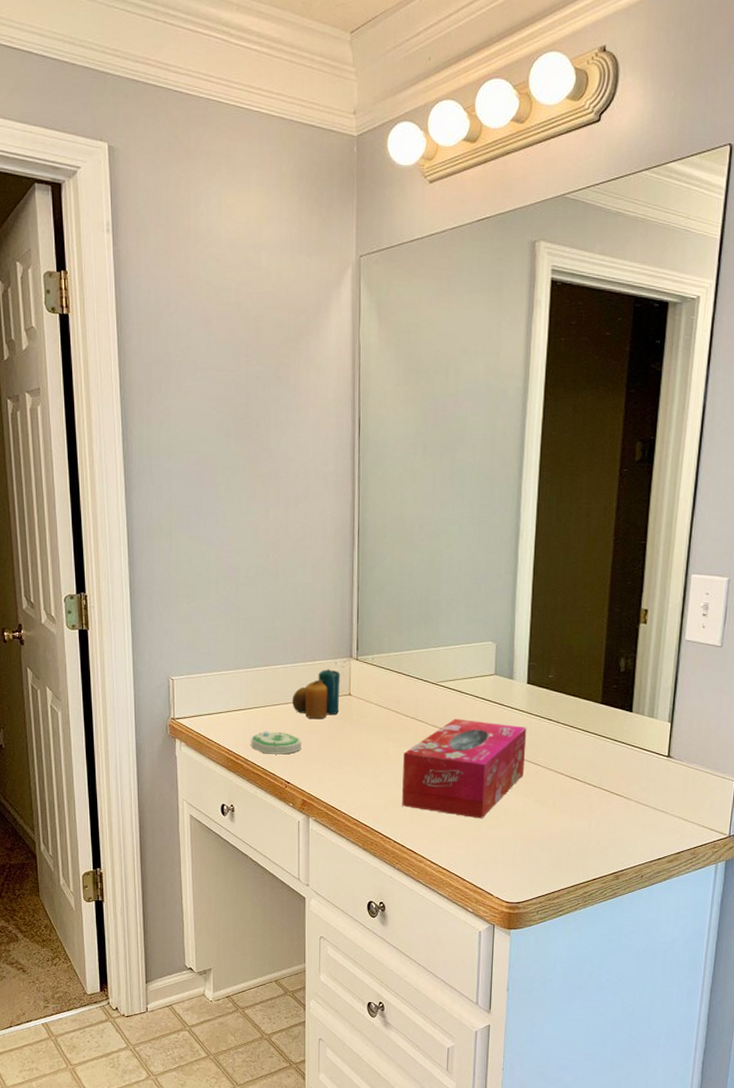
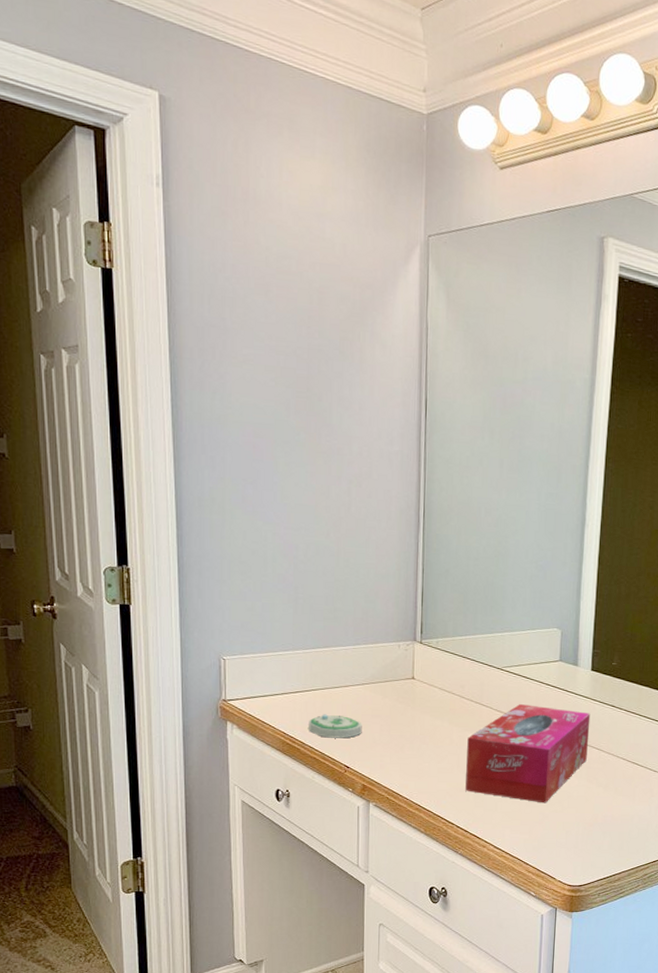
candle: present [291,669,341,720] -> none [352,652,404,703]

